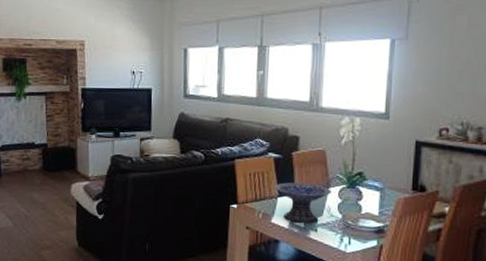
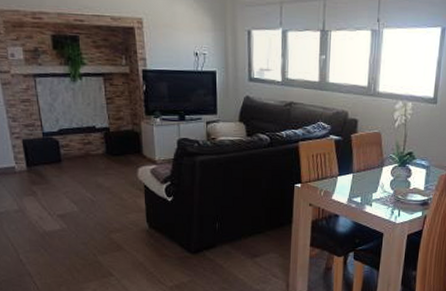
decorative bowl: present [273,182,331,223] -> none [334,162,385,199]

